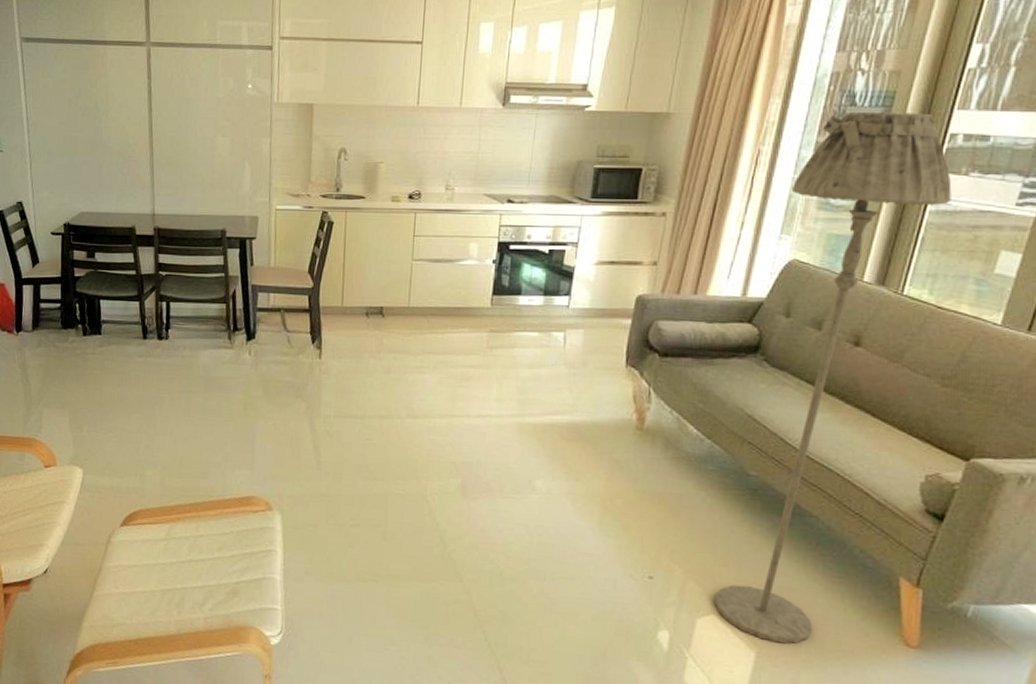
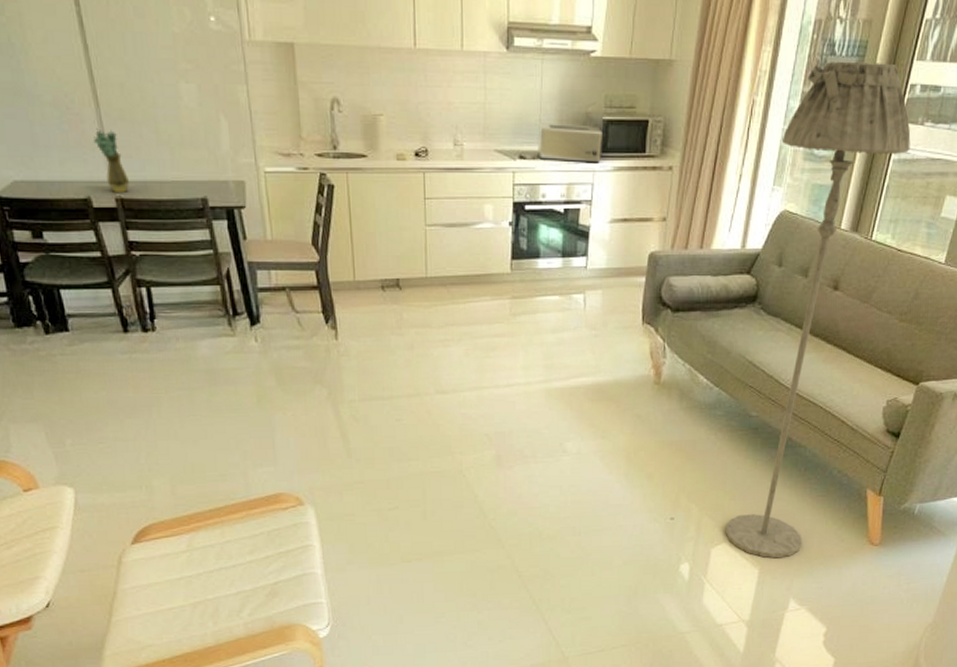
vase: none [145,172,167,223] -> present [94,128,130,192]
toaster: none [526,170,594,209] -> present [537,122,604,165]

